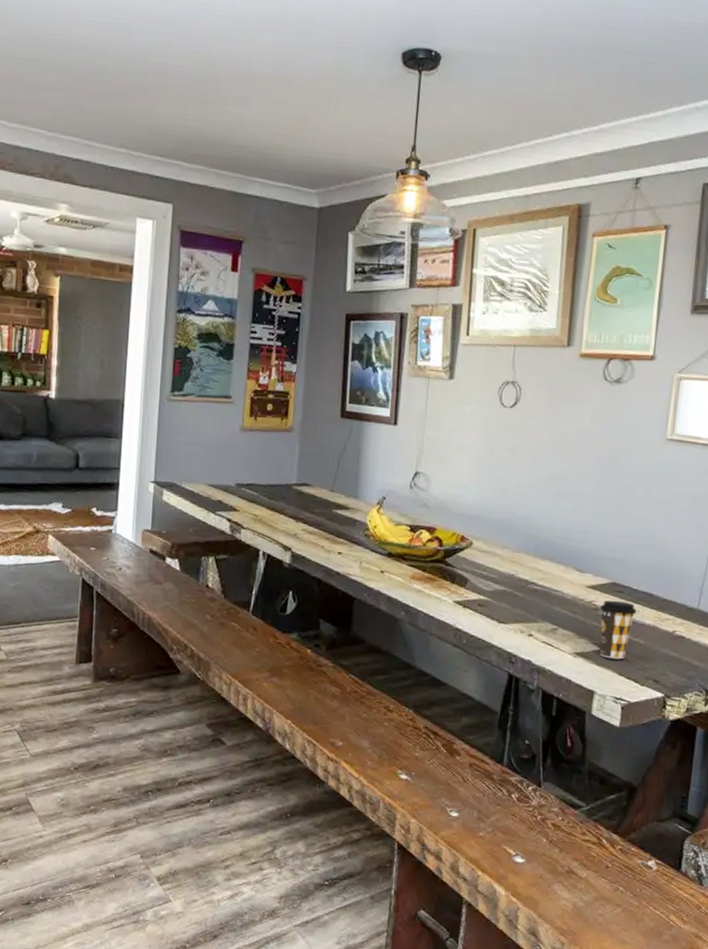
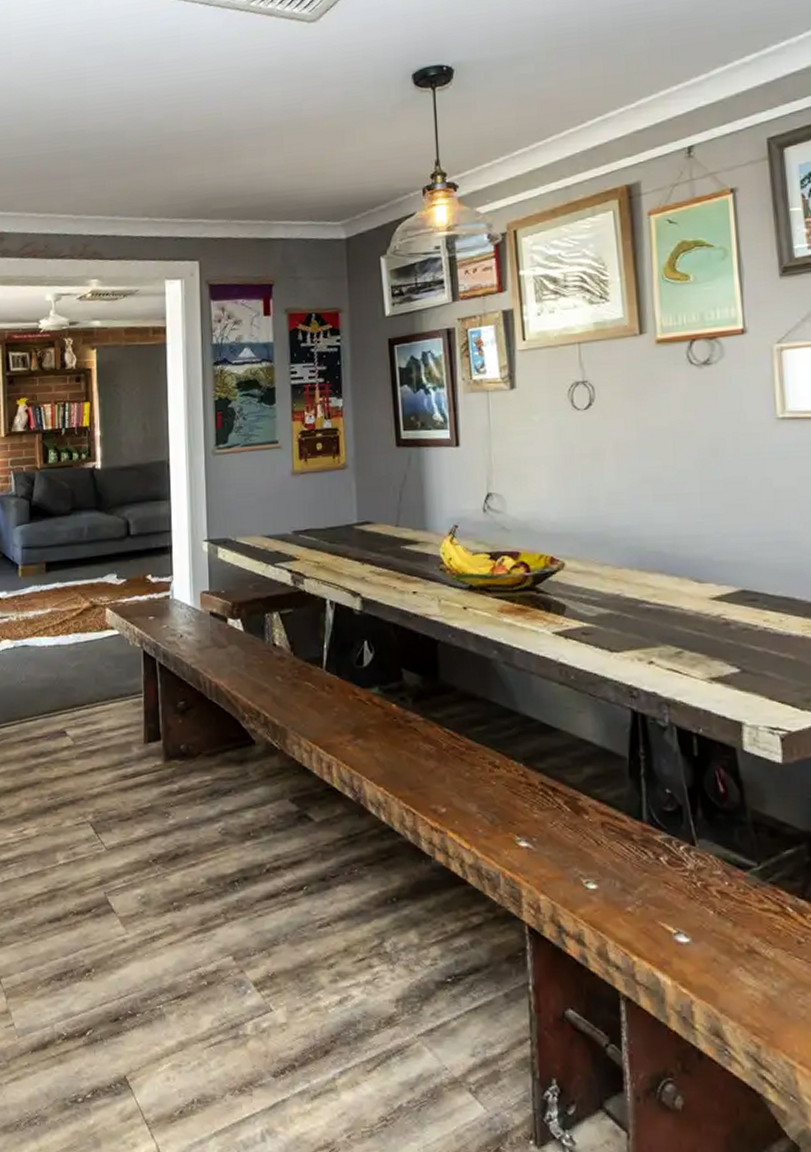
coffee cup: present [600,600,637,660] -> none [731,611,779,681]

